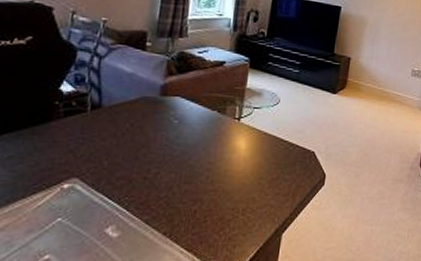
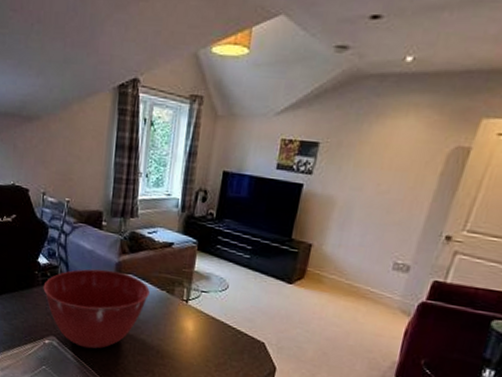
mixing bowl: none [64,93,199,186] -> present [43,269,150,349]

